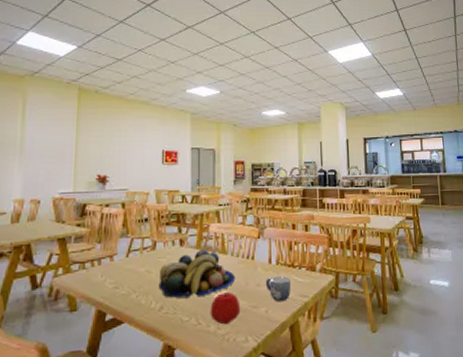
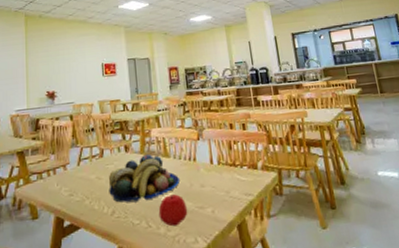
mug: present [265,276,291,302] -> none [209,176,235,202]

